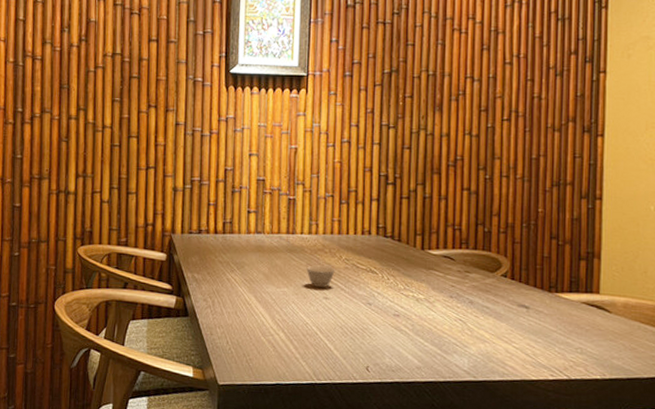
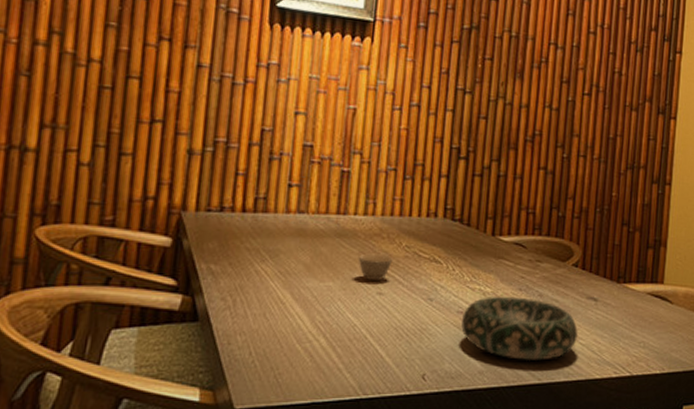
decorative bowl: none [399,302,512,361] -> present [461,295,579,362]

